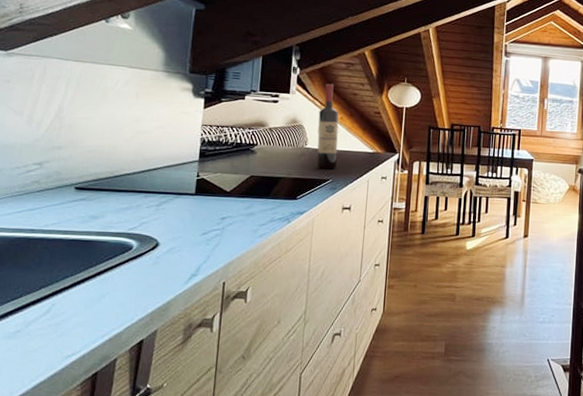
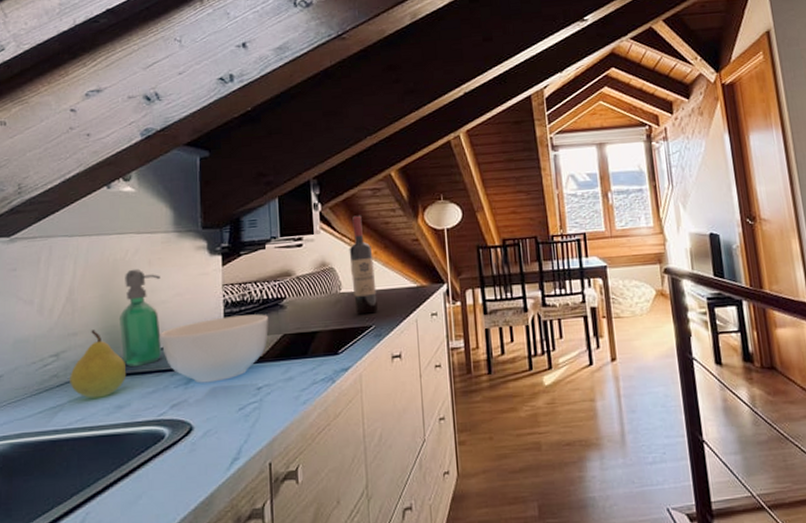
fruit: none [50,146,105,207] -> present [70,329,127,399]
soap dispenser: none [102,98,146,185] -> present [119,268,162,368]
bowl: none [138,153,239,208] -> present [159,314,269,384]

